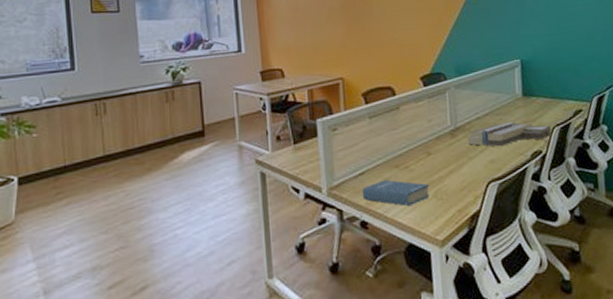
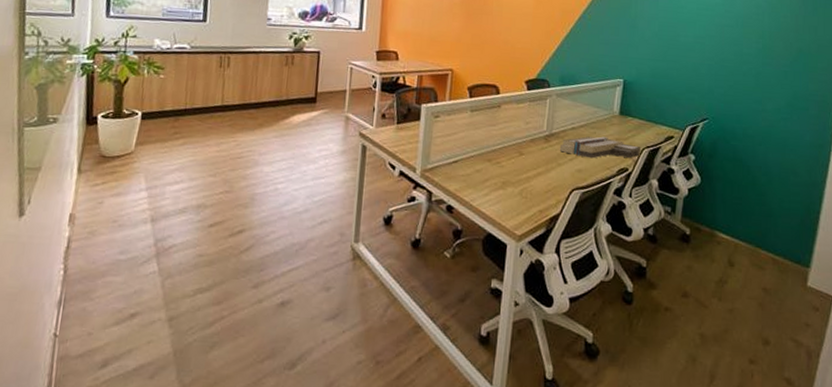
hardback book: present [361,179,430,207] -> none [452,170,517,200]

